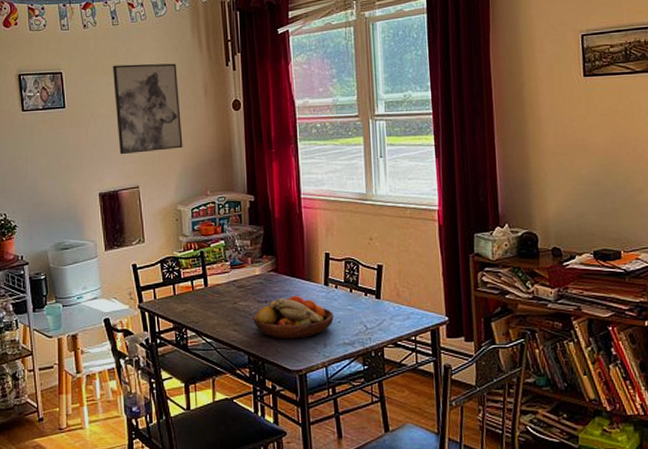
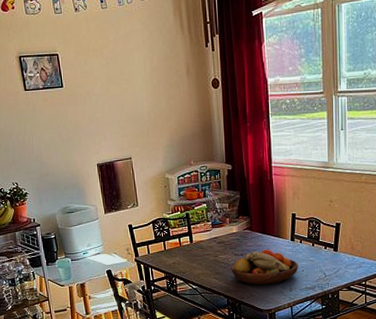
wall art: present [112,63,183,155] -> none [103,44,169,130]

